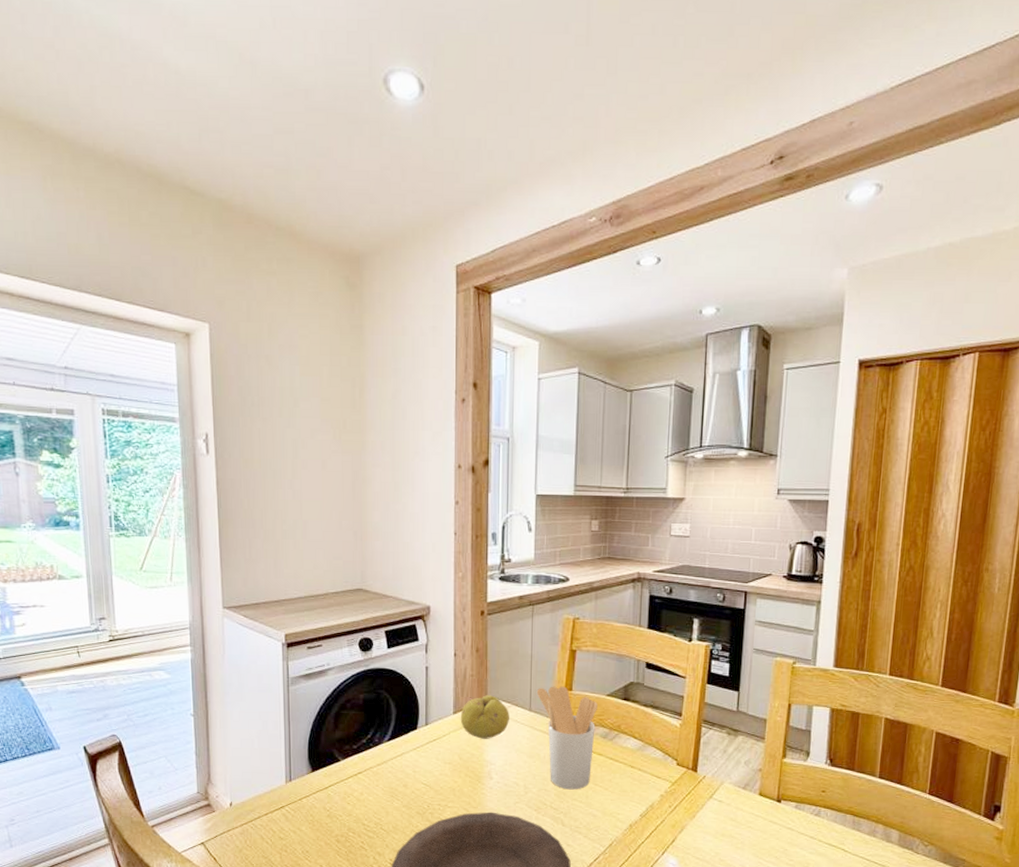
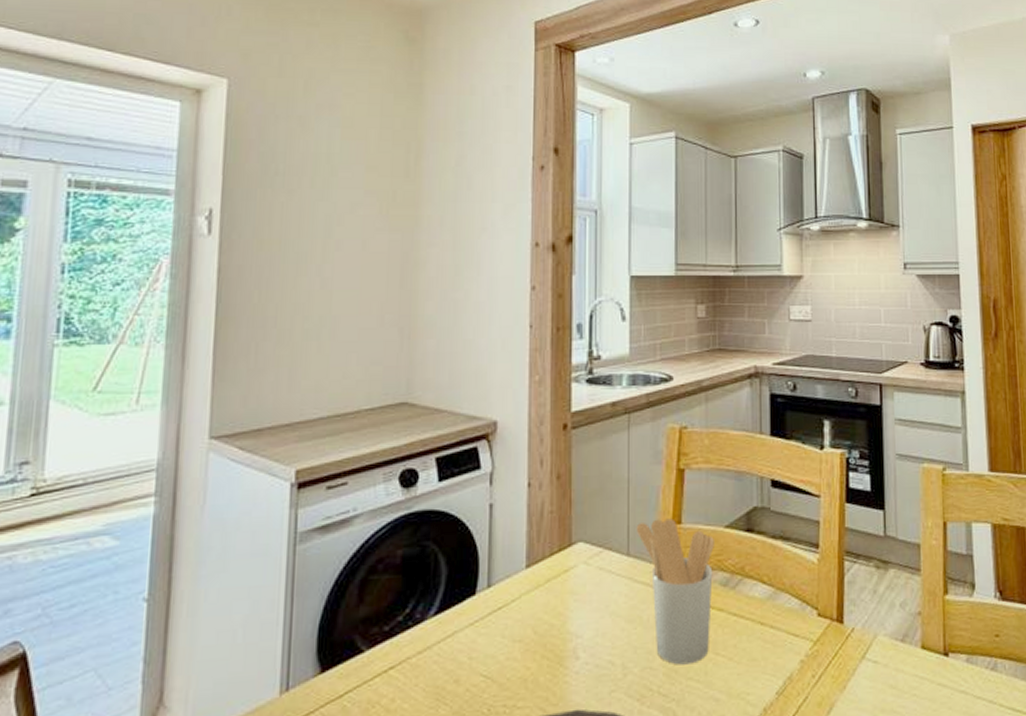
fruit: present [460,695,509,739] -> none [535,537,601,601]

